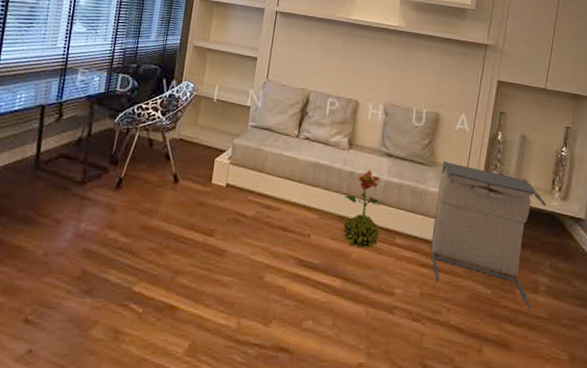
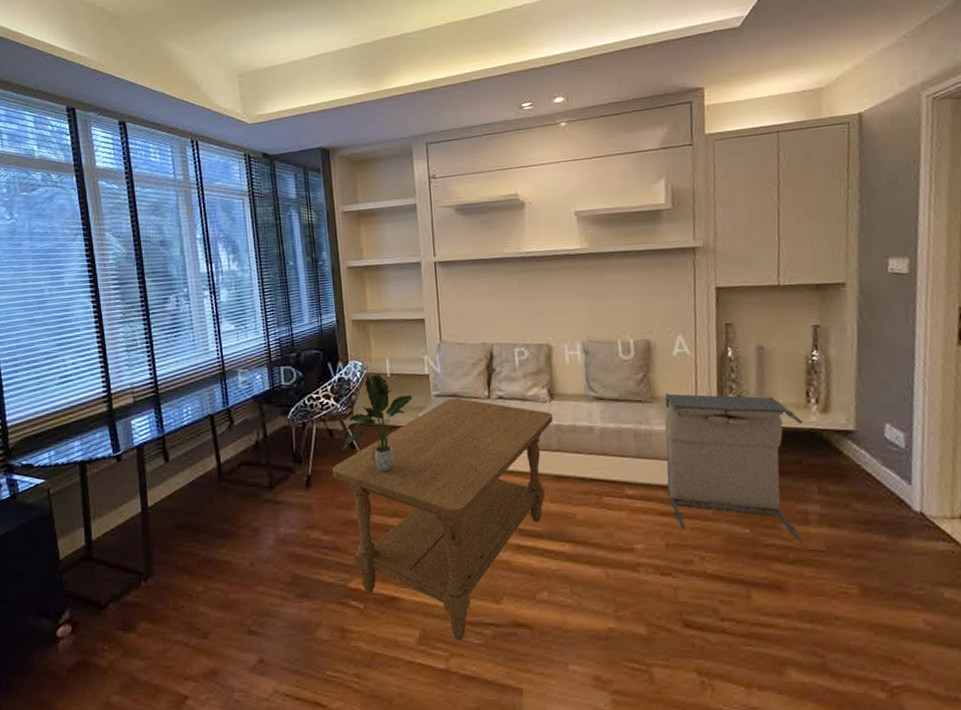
coffee table: none [143,131,348,356] -> present [332,397,553,640]
potted plant: none [158,96,232,187] -> present [342,374,413,471]
decorative plant: present [342,170,384,249] -> none [556,419,606,508]

